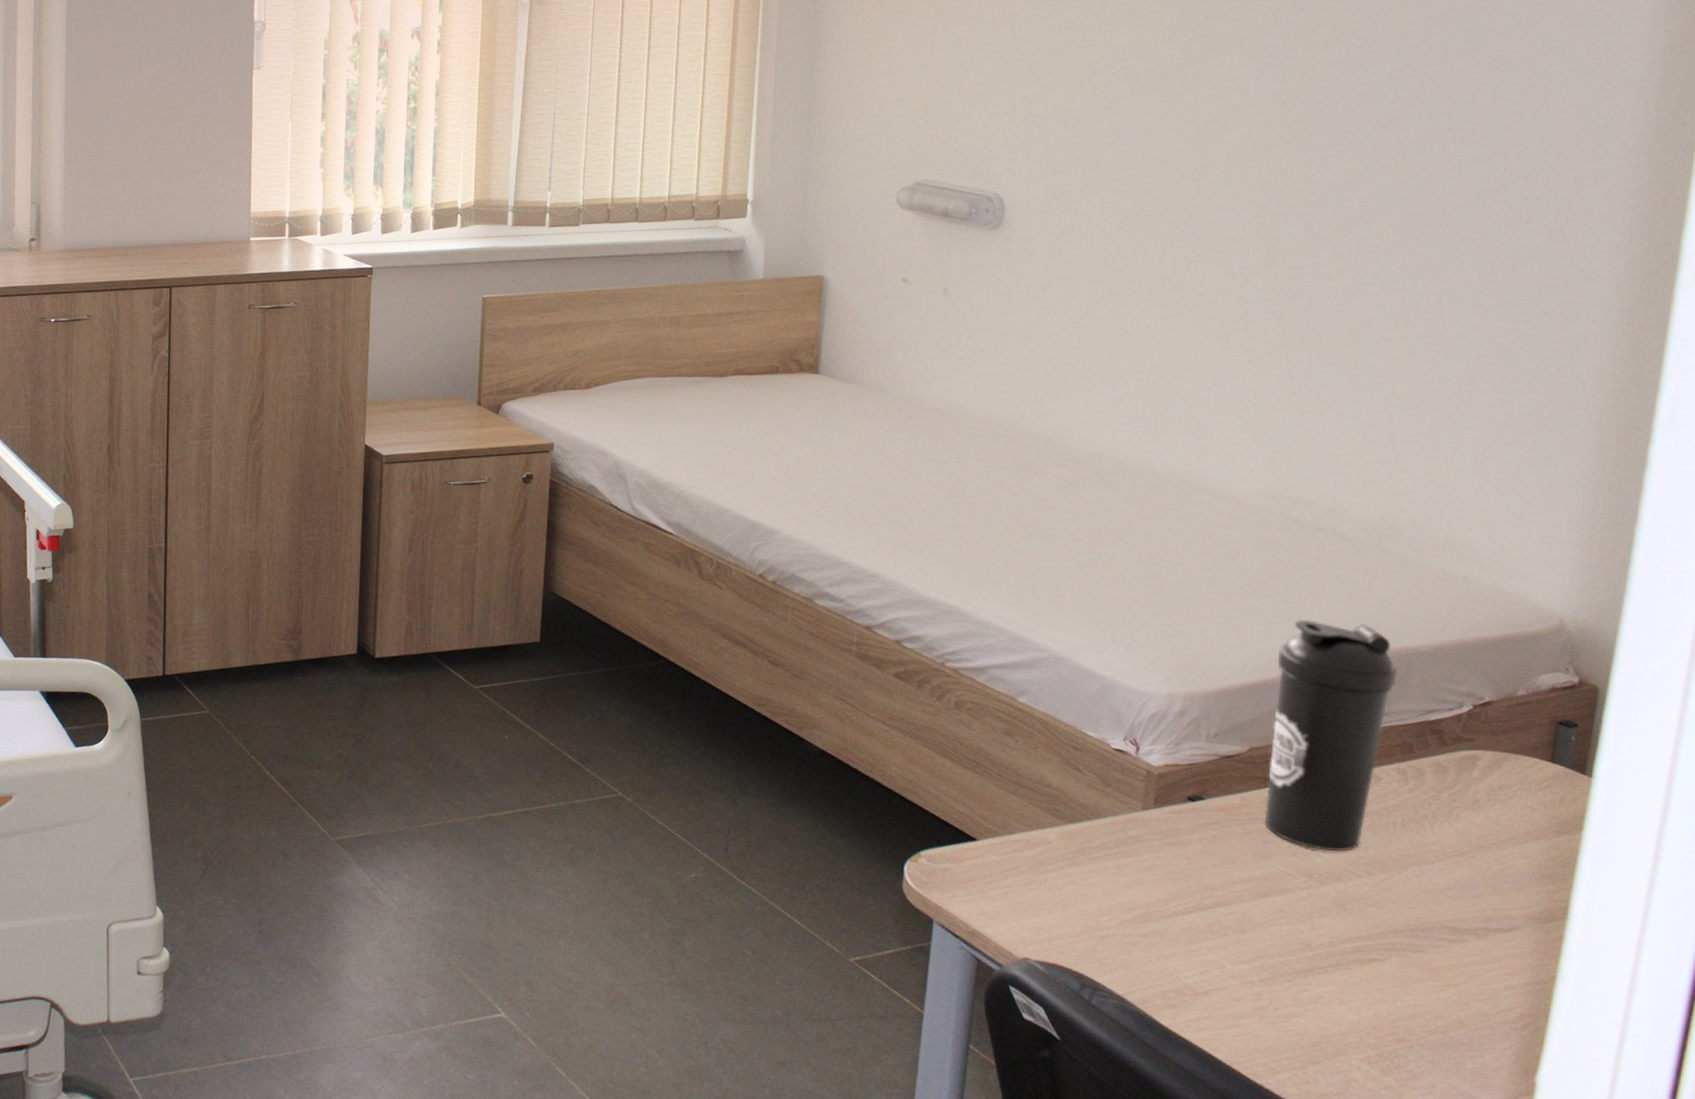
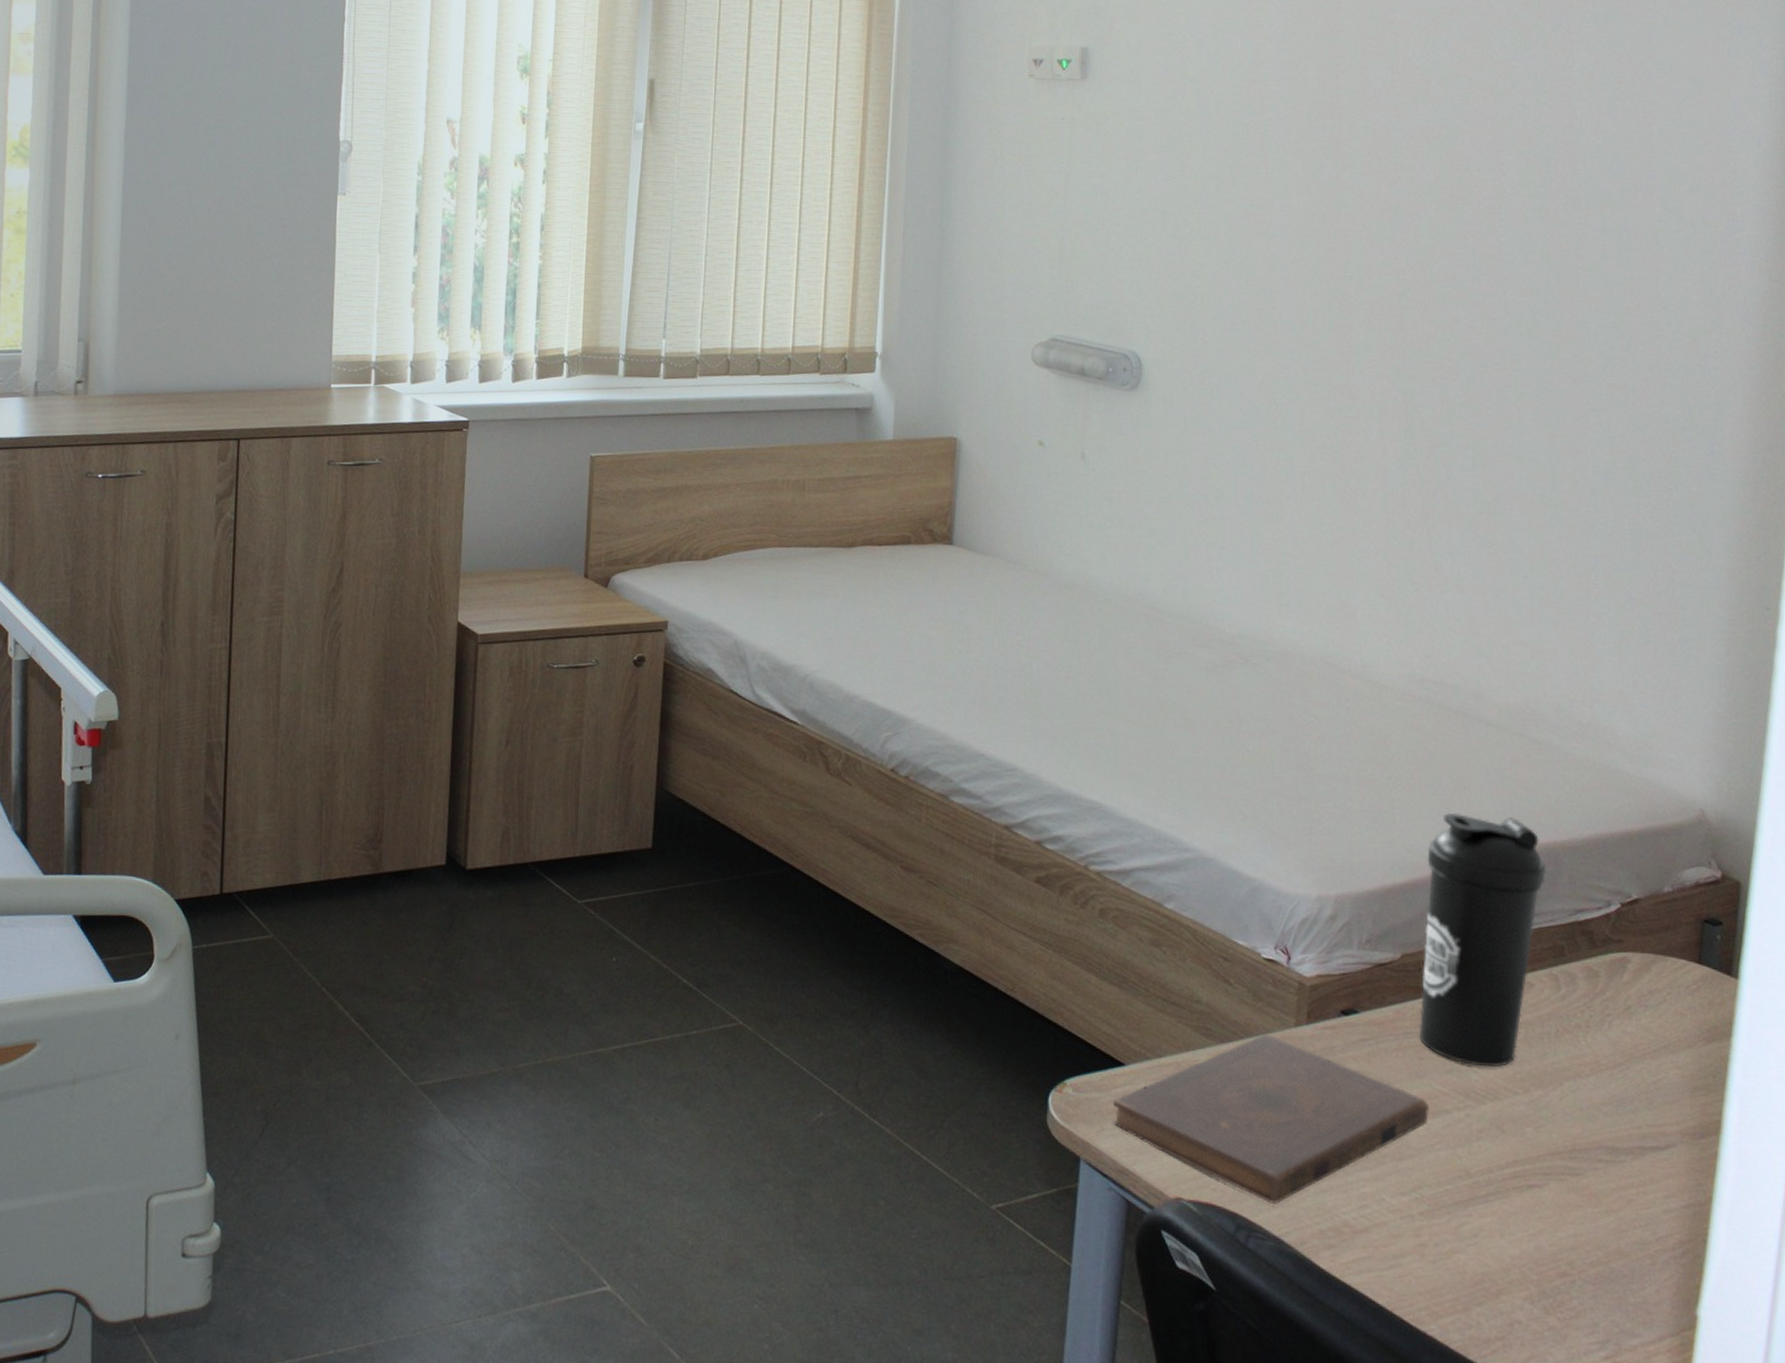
book: none [964,816,1273,968] -> present [1112,1033,1430,1205]

